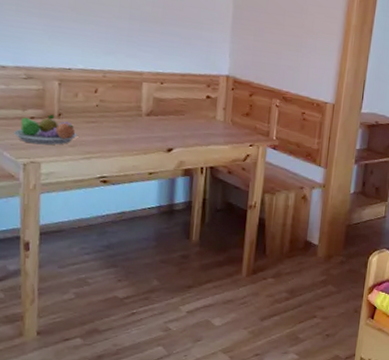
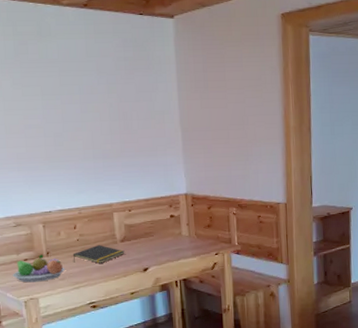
notepad: none [87,114,149,136] -> present [72,244,125,264]

